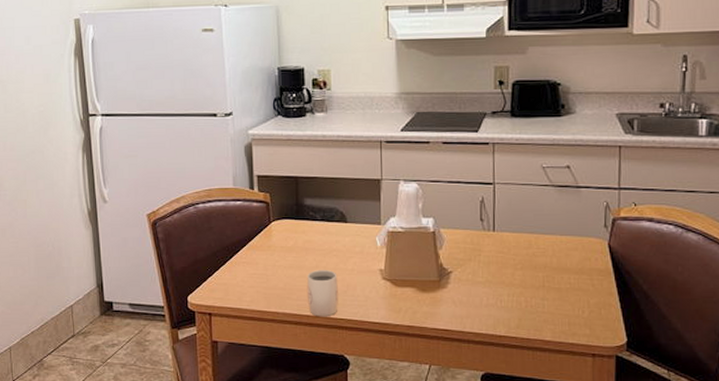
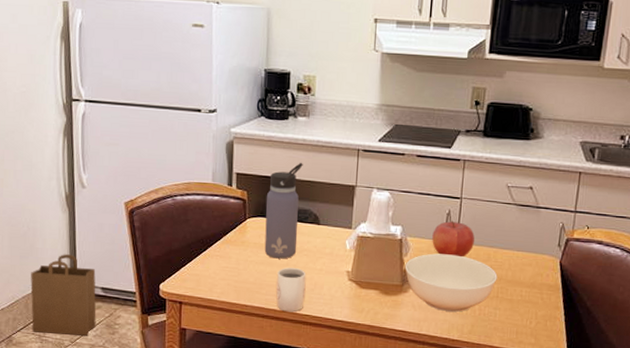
shopping bag: none [58,271,126,355] -> present [30,254,96,336]
water bottle: none [289,159,326,261] -> present [264,162,303,259]
bowl: none [440,244,542,305] -> present [404,253,498,312]
fruit: none [467,208,512,247] -> present [432,220,475,258]

